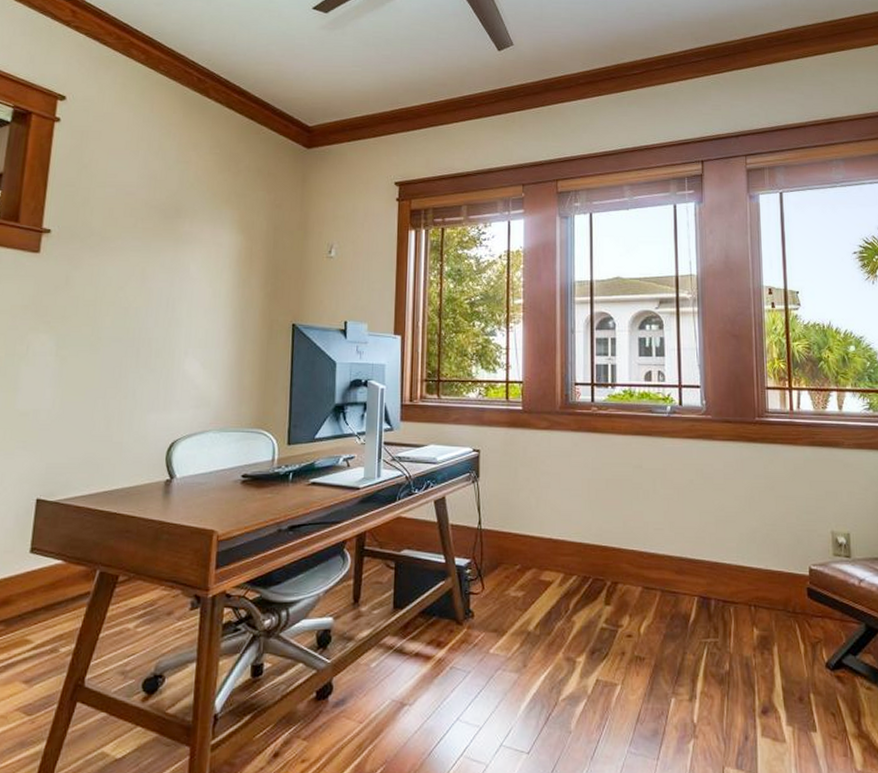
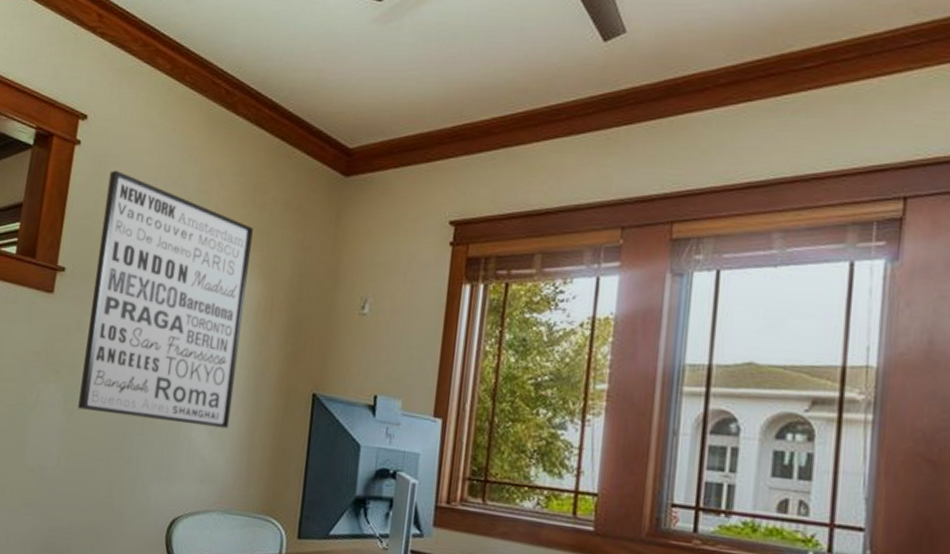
wall art: none [71,144,230,359] -> present [78,170,253,429]

